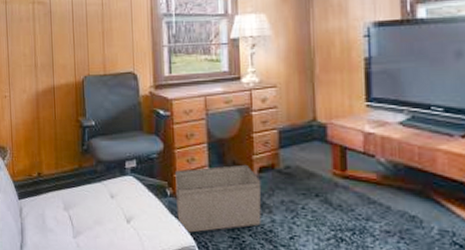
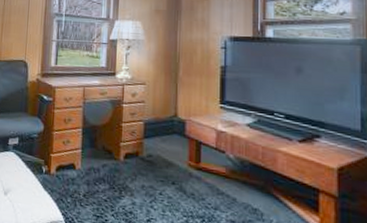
storage bin: present [174,164,262,234] -> none [49,150,126,209]

